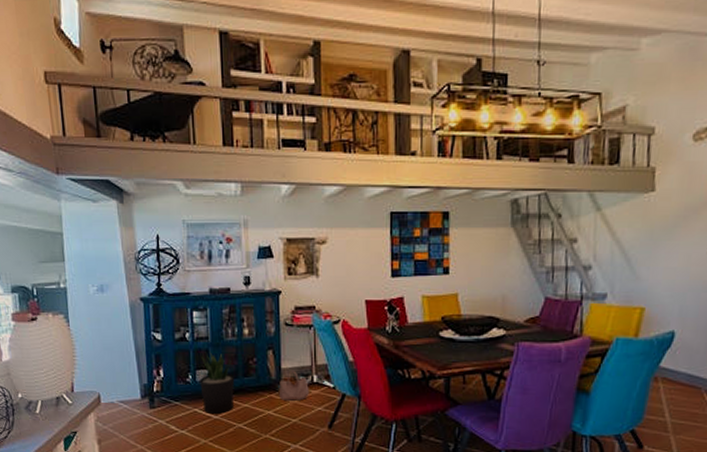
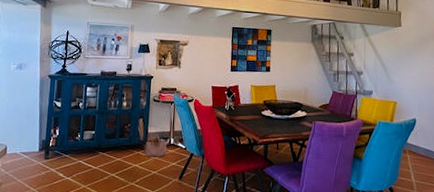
planter: present [200,352,235,415] -> none [86,117,113,166]

